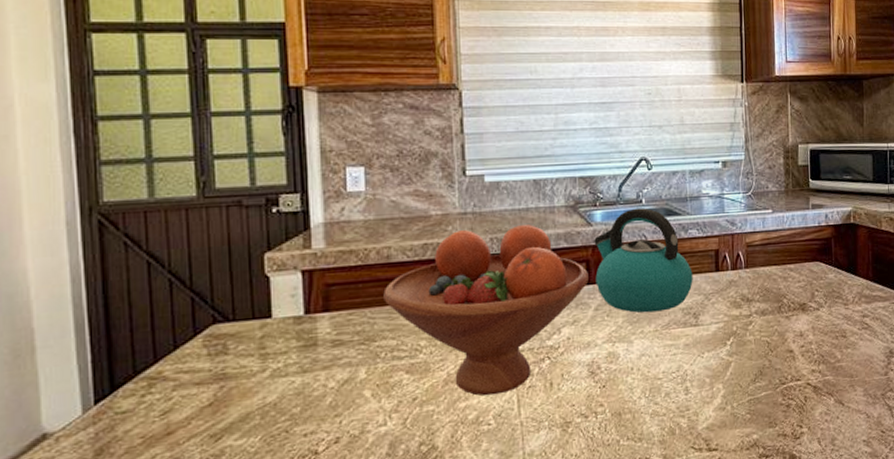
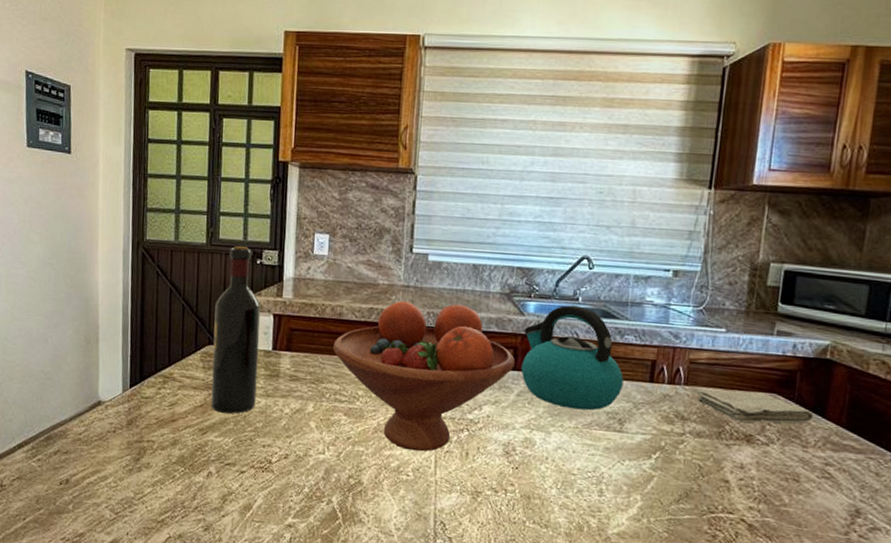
wine bottle: none [218,194,288,408] -> present [211,246,261,414]
washcloth: none [758,262,849,293] -> present [698,390,814,423]

